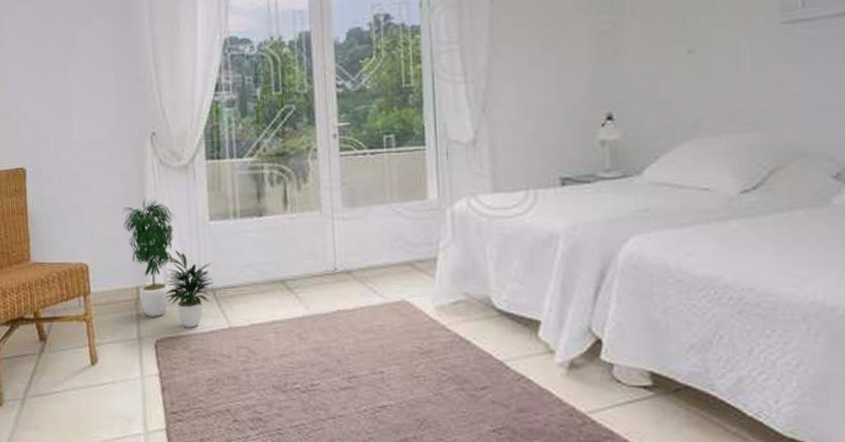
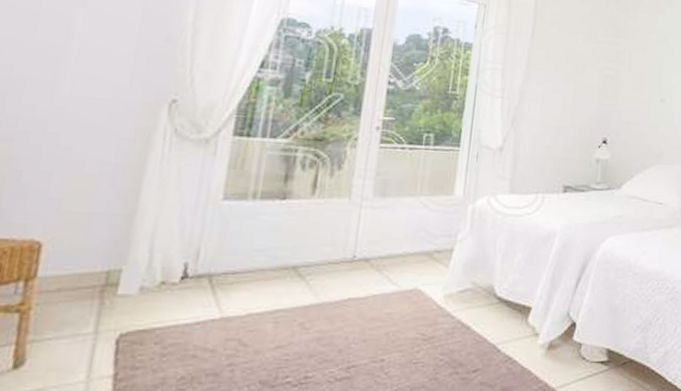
potted plant: present [123,197,214,328] -> none [107,169,216,319]

